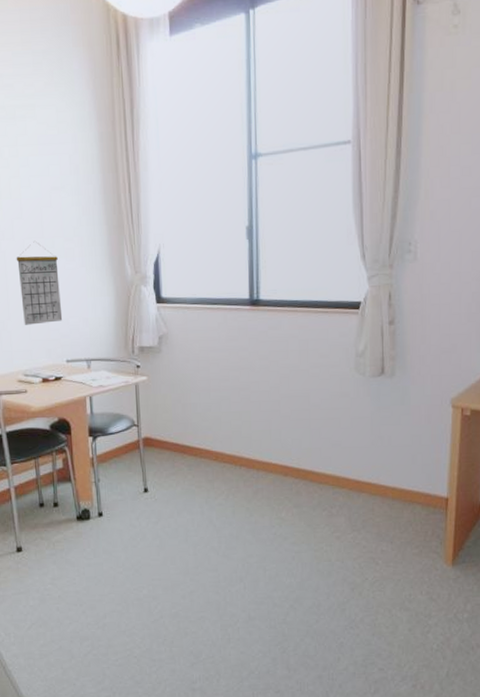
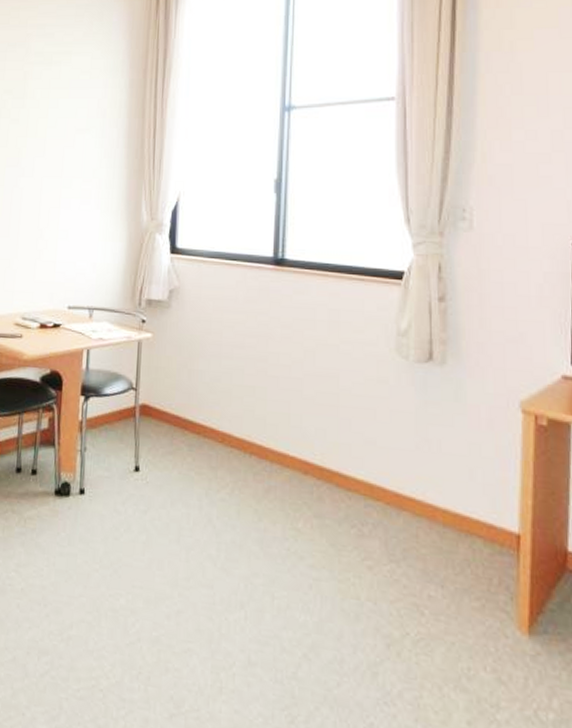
calendar: present [16,241,63,325] -> none [30,180,74,265]

